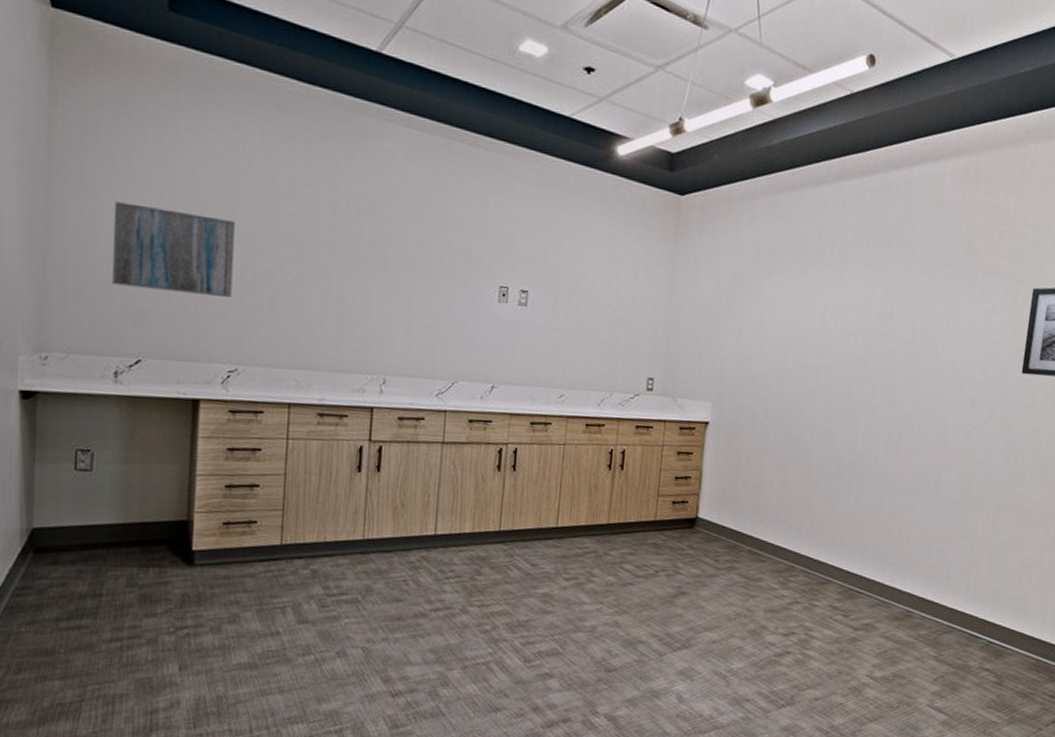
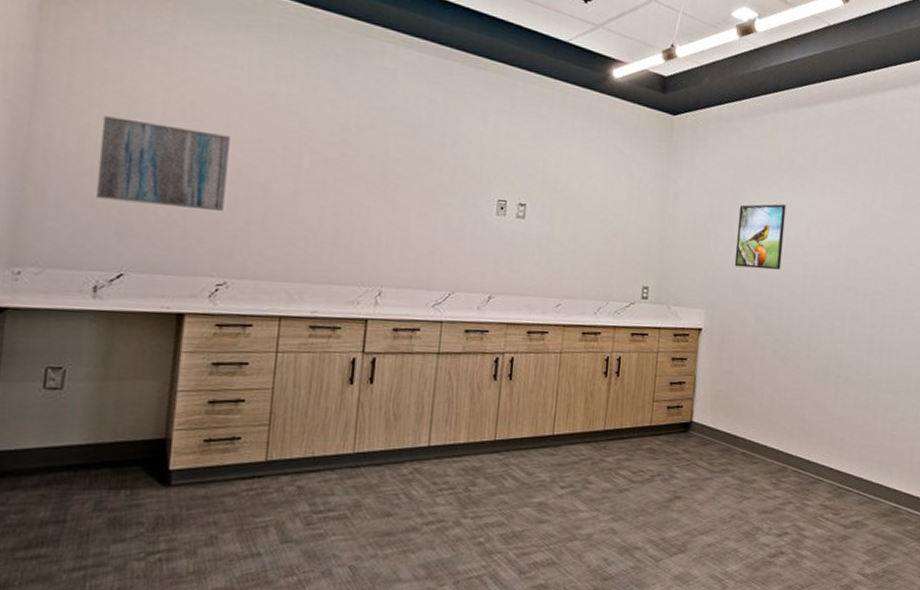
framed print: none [743,291,801,362] -> present [734,204,787,270]

